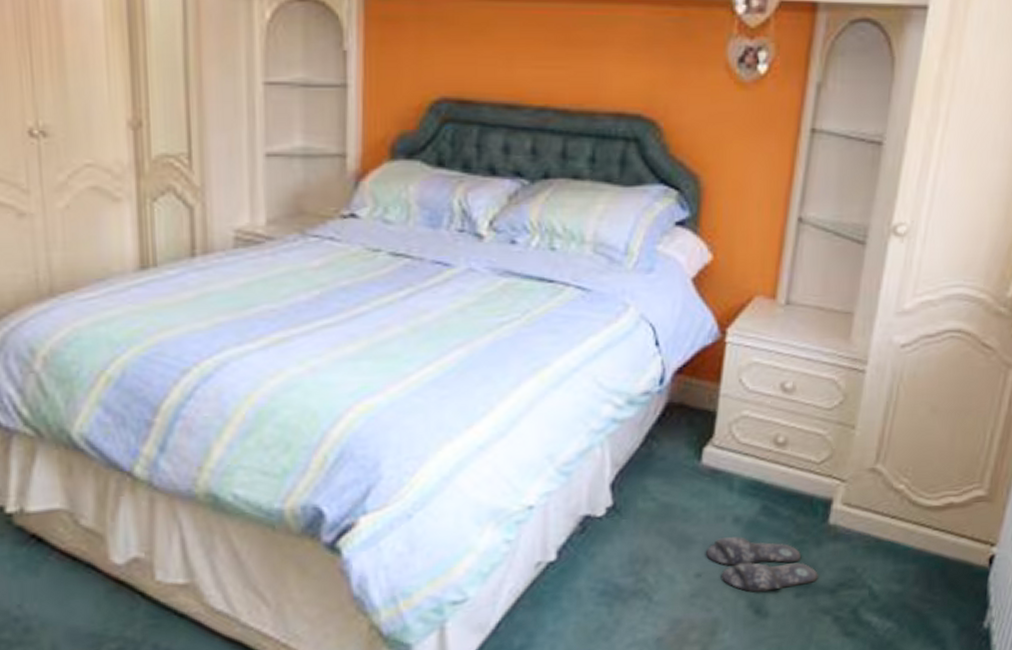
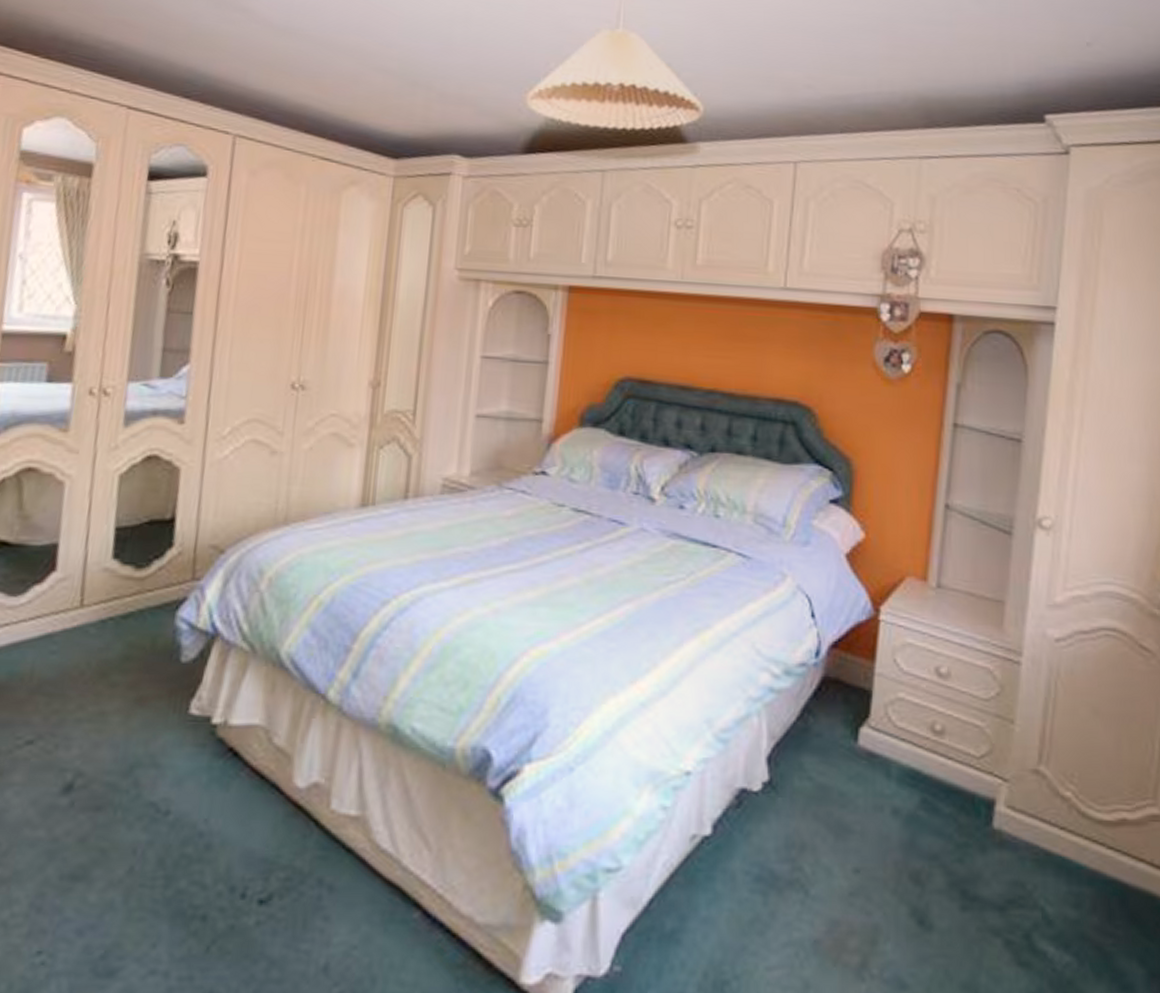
slippers: present [706,536,818,593] -> none [865,830,985,899]

